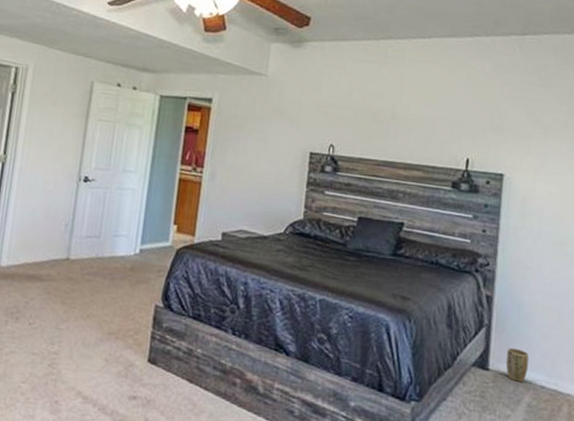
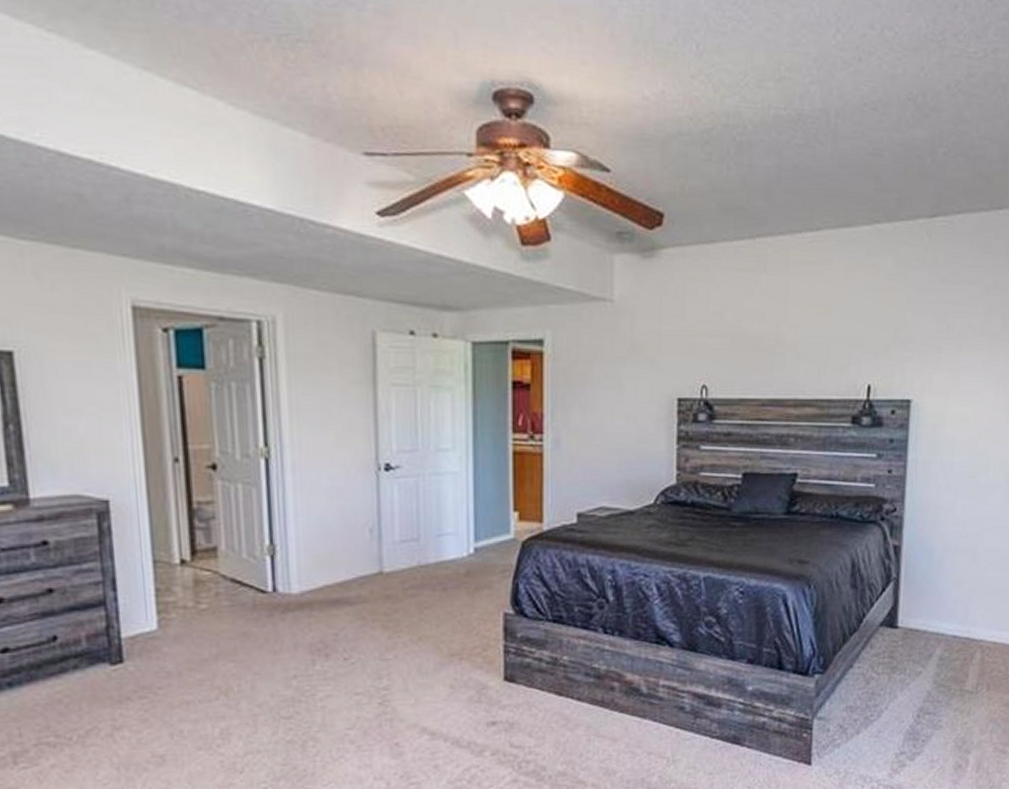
plant pot: present [506,347,529,382] -> none [916,599,941,635]

